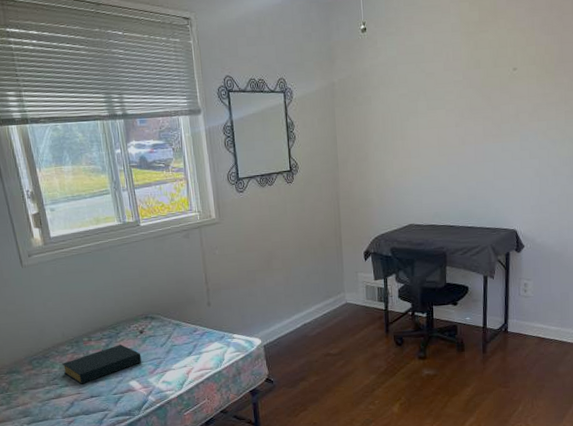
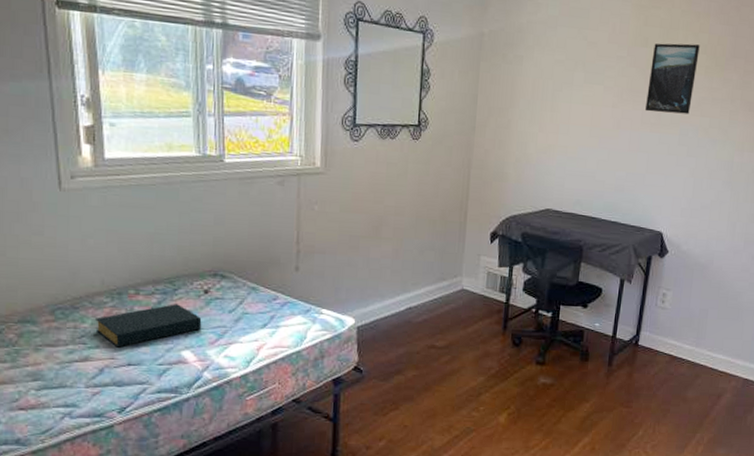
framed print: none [485,57,529,125] -> present [645,43,700,115]

